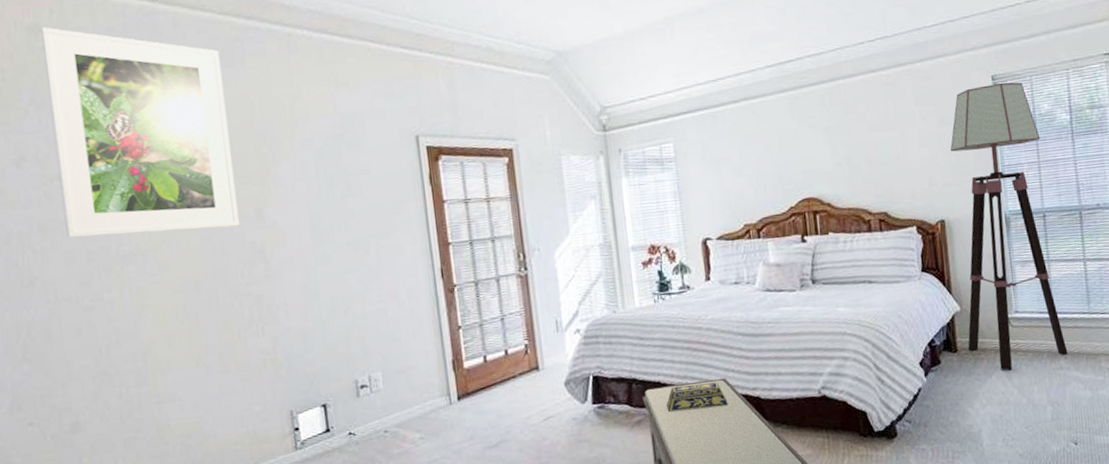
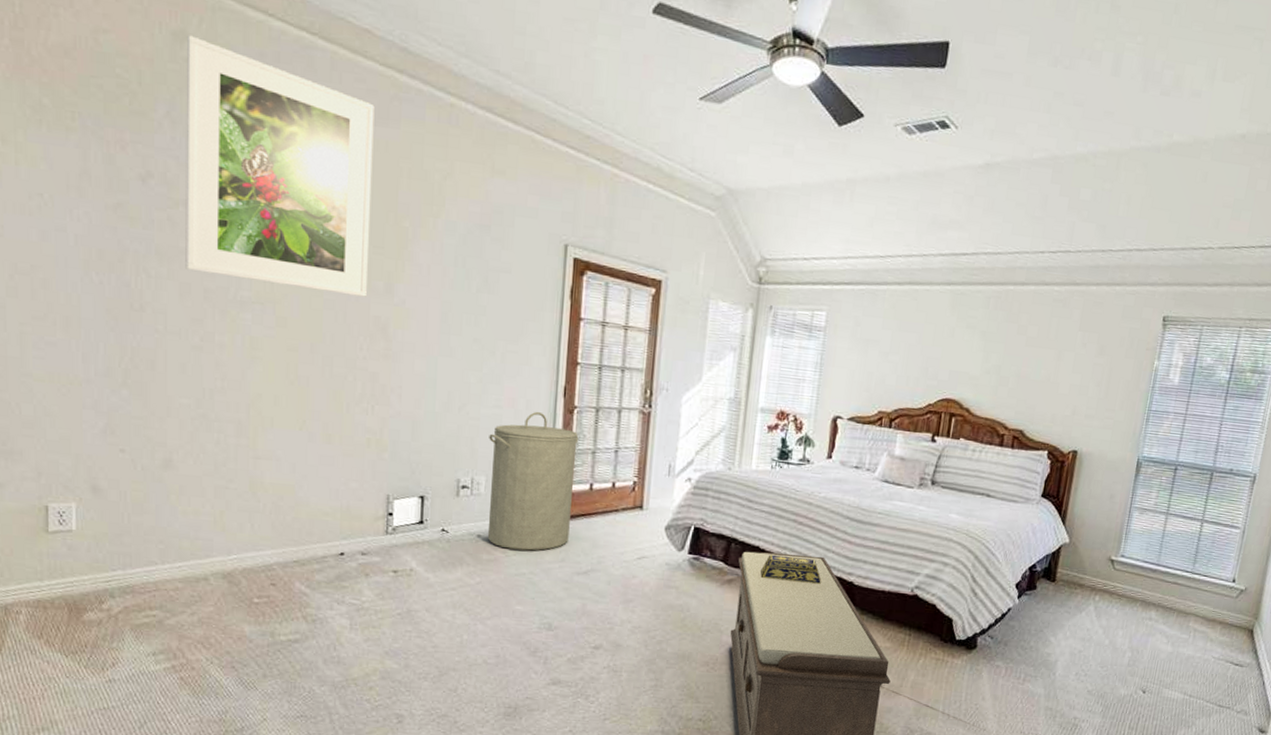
laundry hamper: none [378,297,473,439] -> present [487,411,579,551]
floor lamp: present [950,82,1068,370] -> none [1066,324,1194,610]

